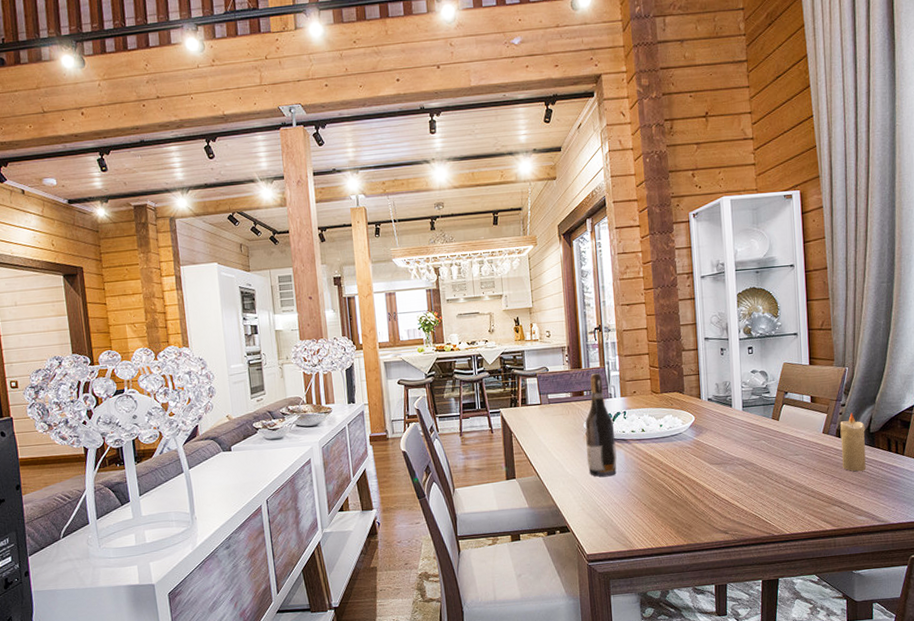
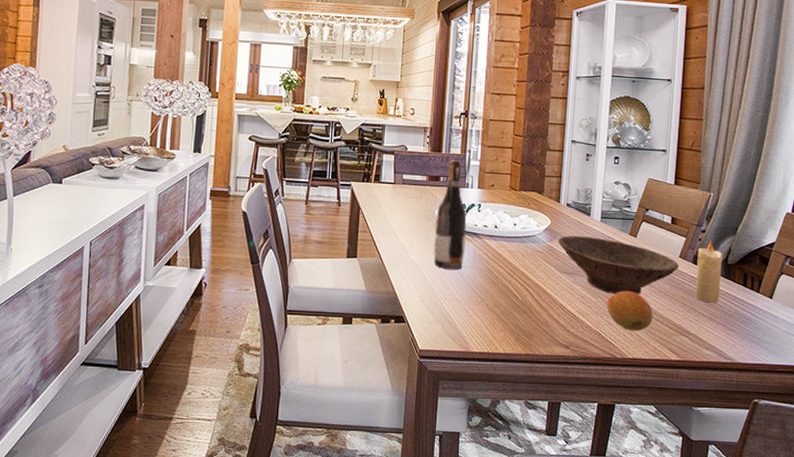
bowl: none [703,426,823,477] -> present [557,236,679,295]
fruit: none [758,471,805,509] -> present [606,291,654,331]

